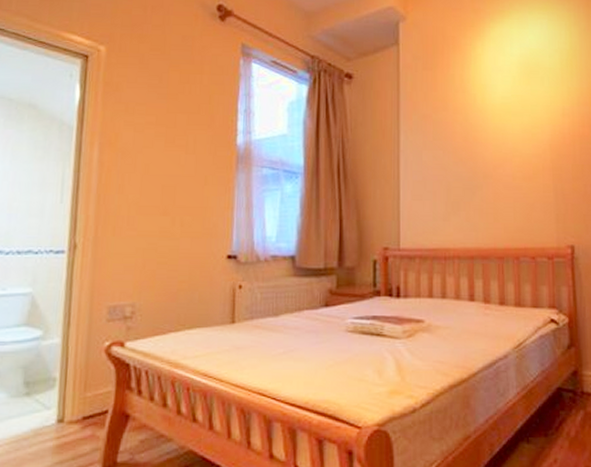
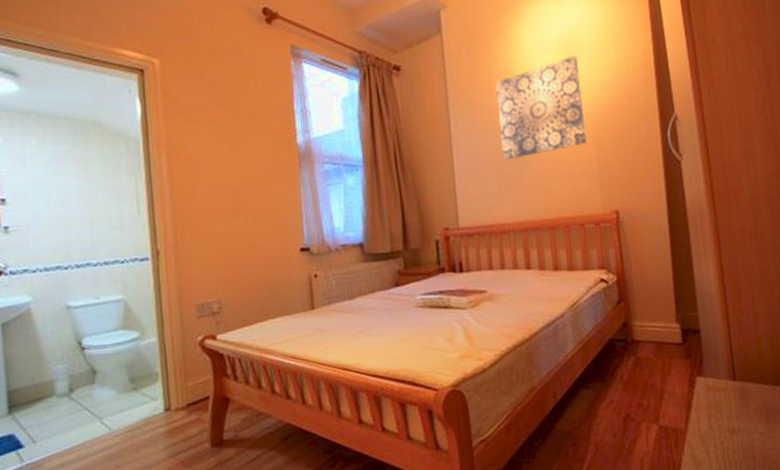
wall art: none [450,79,545,181] -> present [495,55,587,161]

